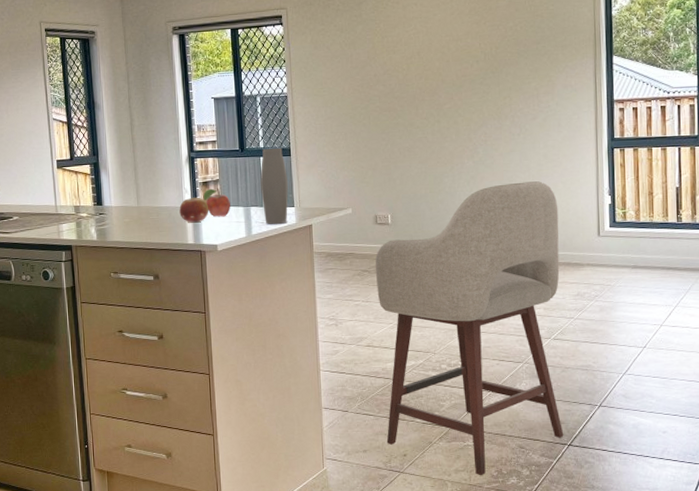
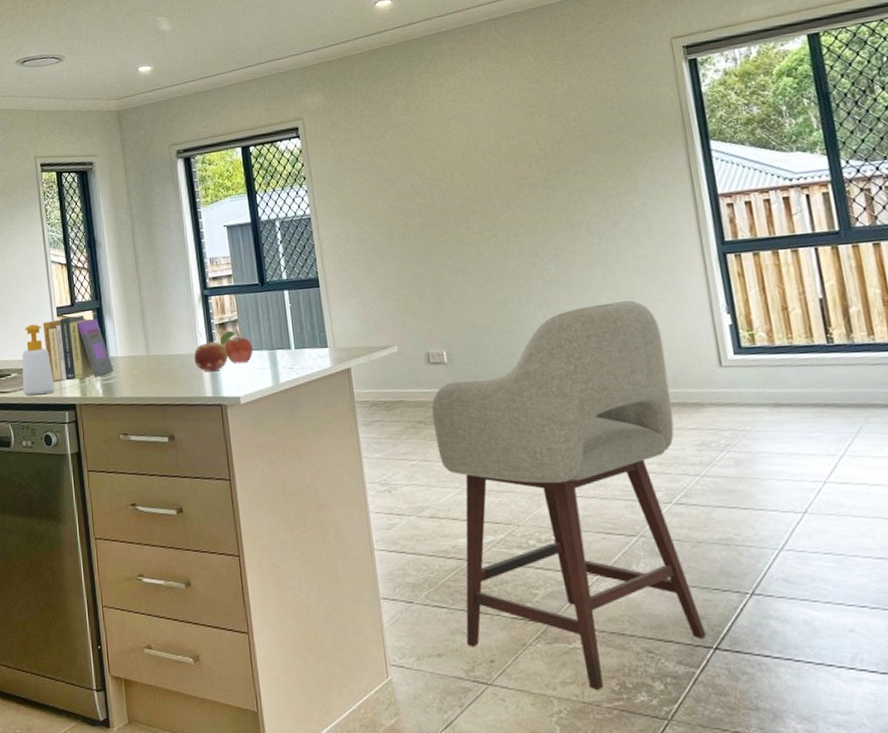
soap bottle: none [23,174,54,238] -> present [22,324,56,397]
books: none [43,169,107,226] -> present [42,315,114,382]
vase: present [260,148,288,225] -> none [285,279,321,371]

